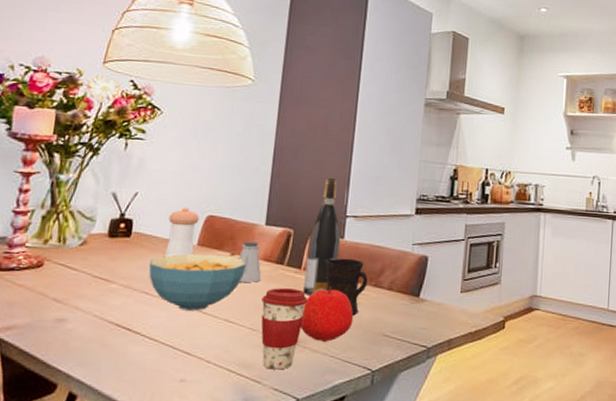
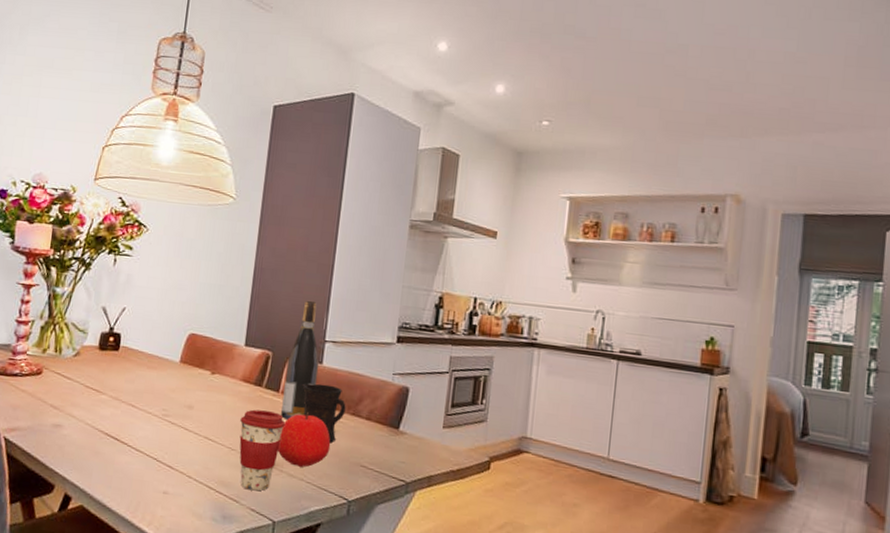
cereal bowl: present [149,253,246,311] -> none [135,370,226,427]
pepper shaker: present [164,207,199,258] -> none [149,324,182,373]
saltshaker: present [239,241,261,283] -> none [219,361,240,403]

